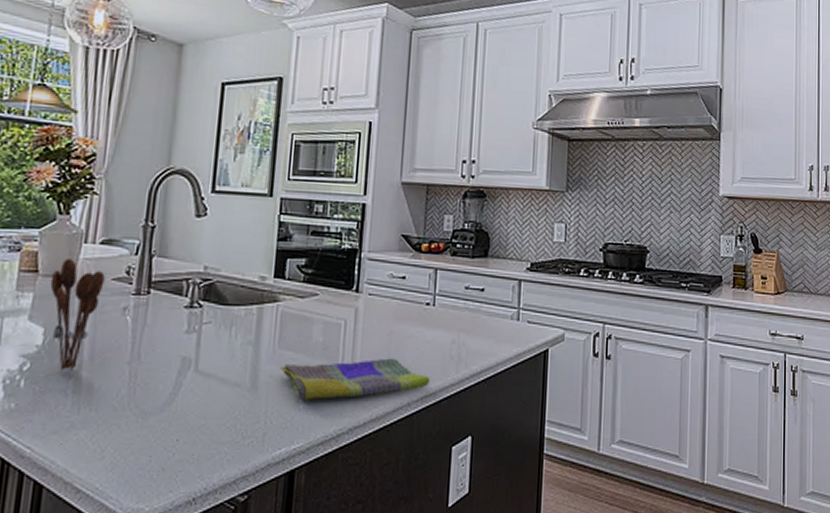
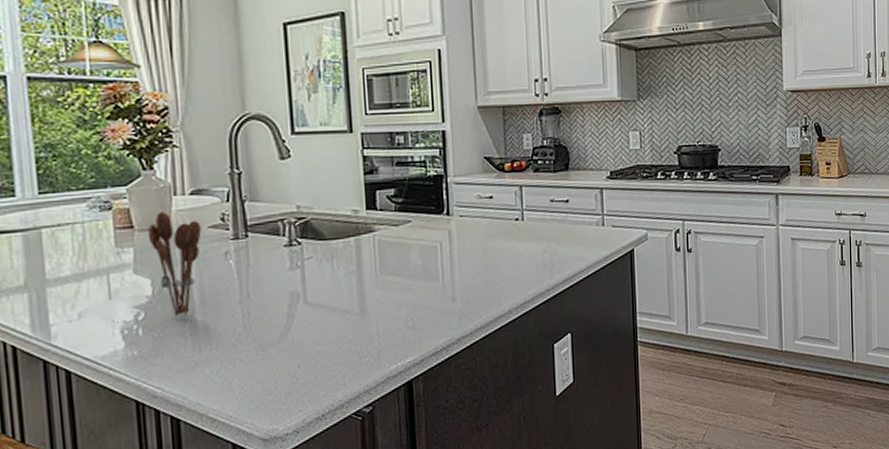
dish towel: present [280,358,430,399] -> none [384,272,527,318]

